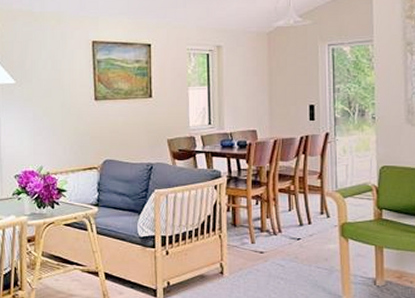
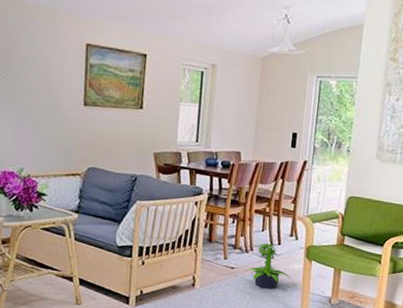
potted plant: none [276,223,325,273] -> present [245,243,289,289]

